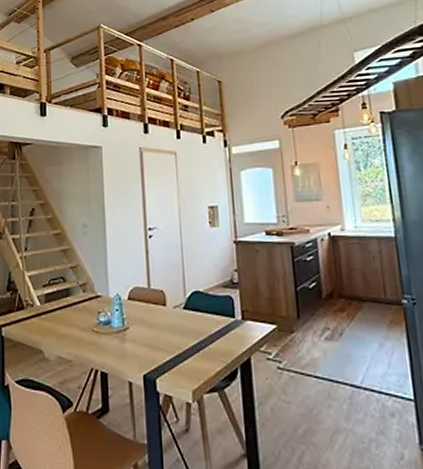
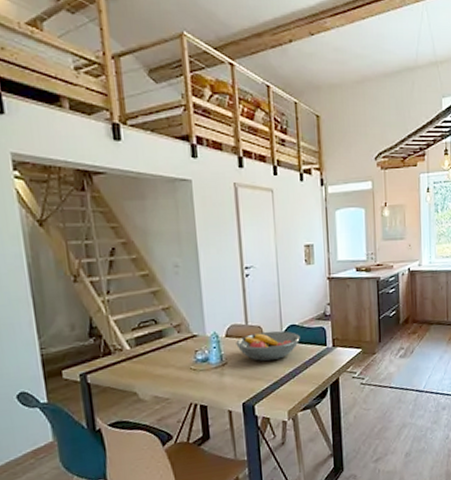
fruit bowl: none [138,296,205,330] -> present [236,330,300,362]

